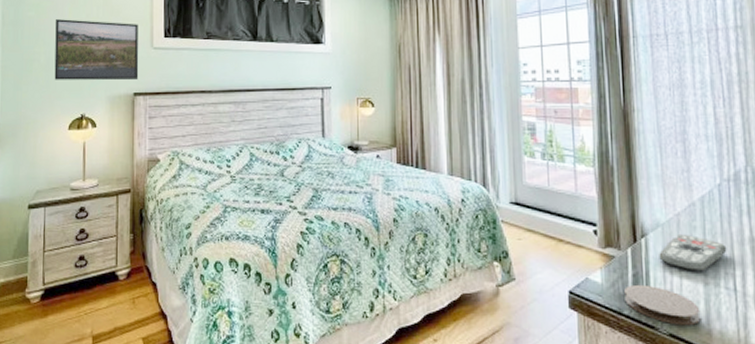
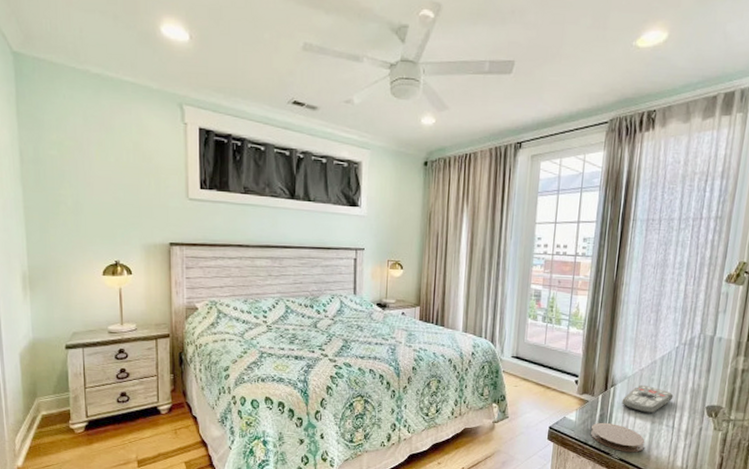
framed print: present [54,19,139,80] -> none [82,161,174,229]

